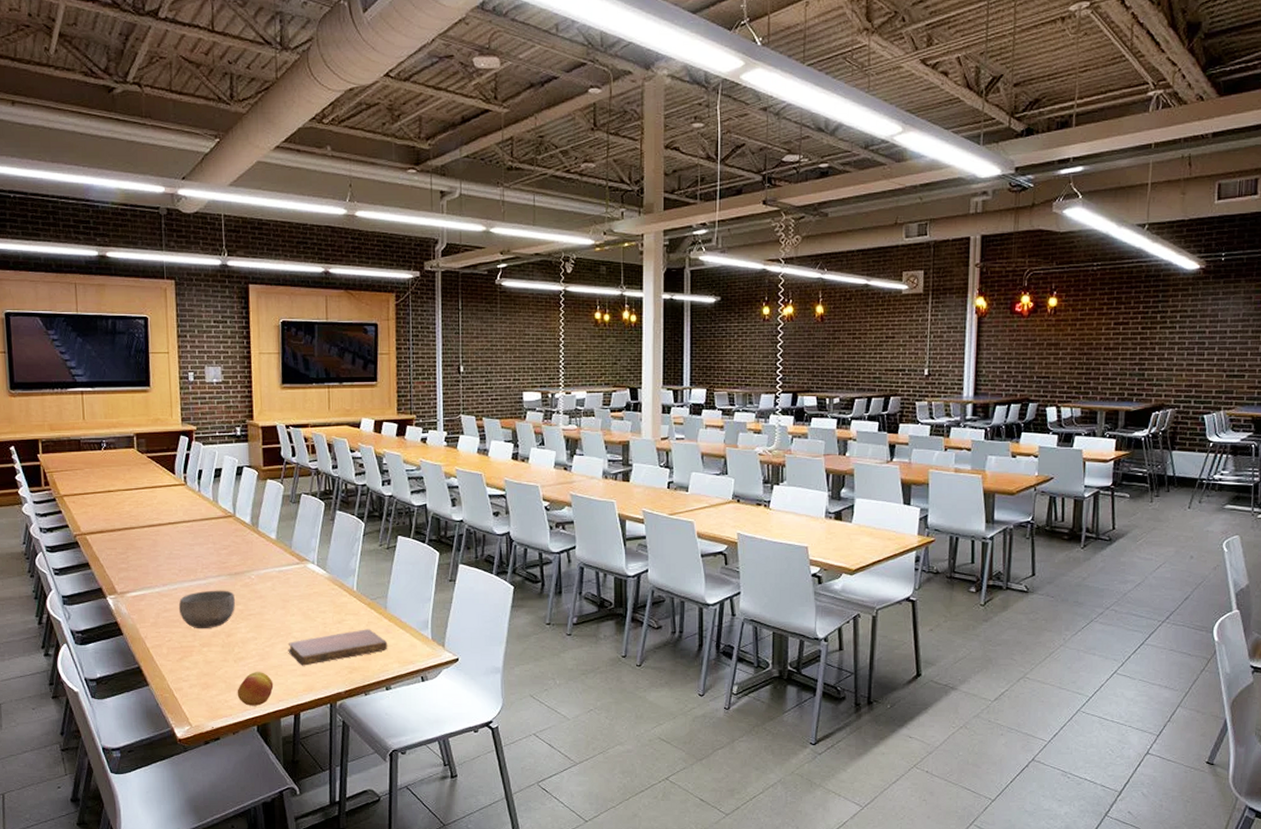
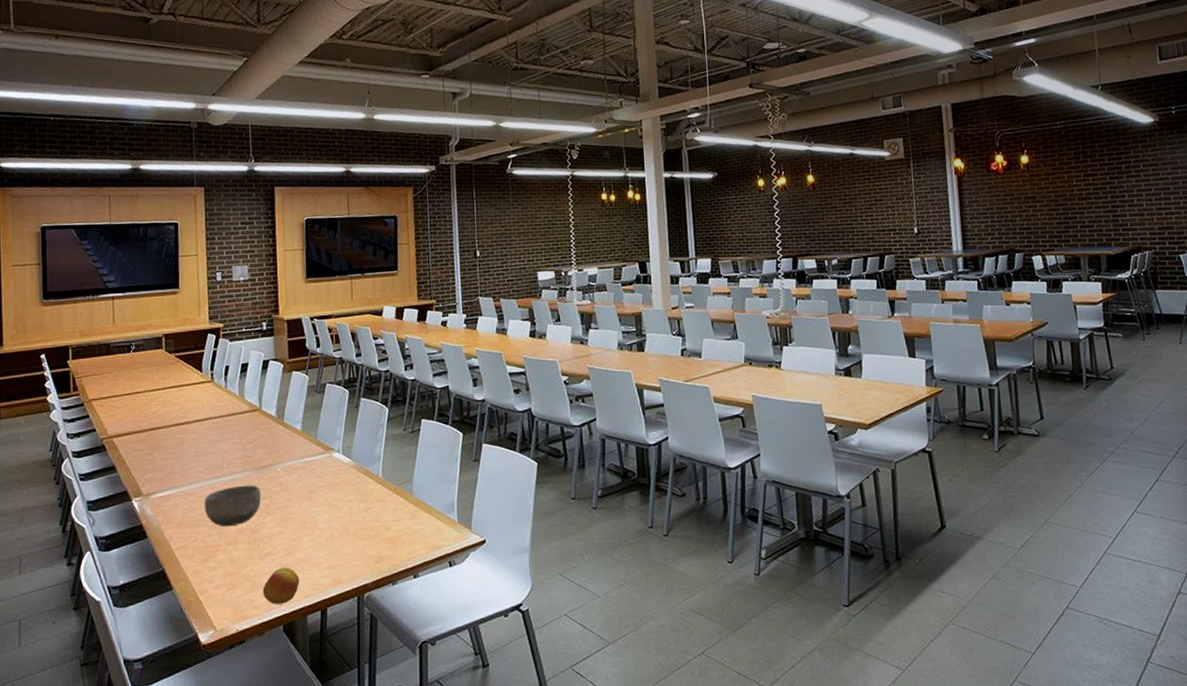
notebook: present [287,629,388,666] -> none [314,515,415,558]

